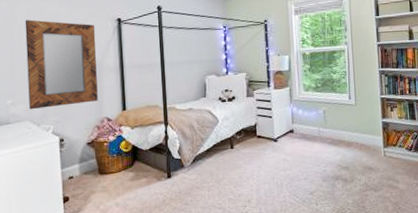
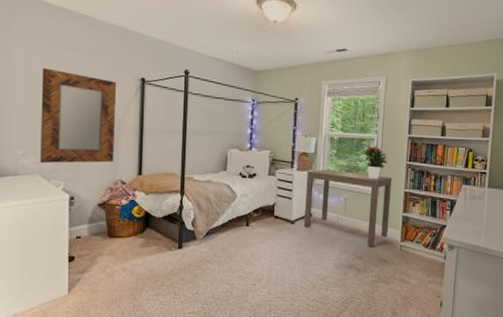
desk: none [284,84,370,155] -> present [304,169,393,246]
potted flower: none [335,56,361,89] -> present [362,145,388,179]

